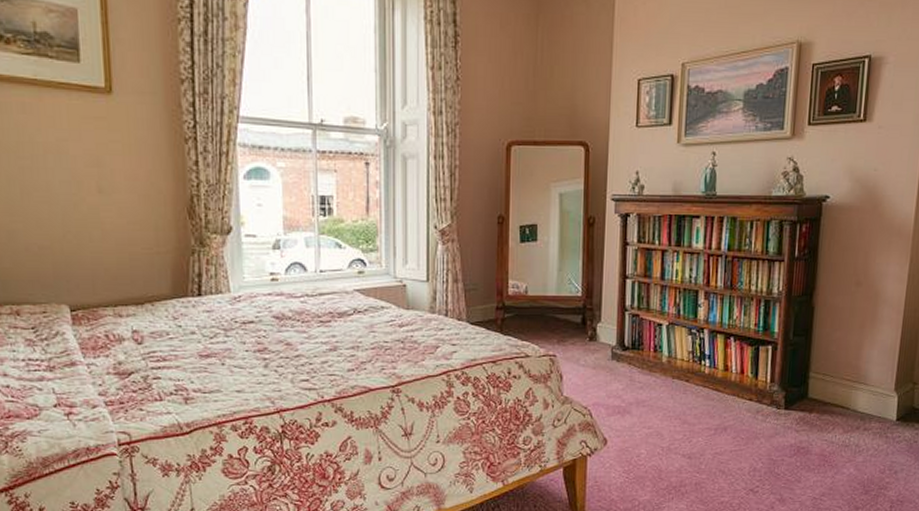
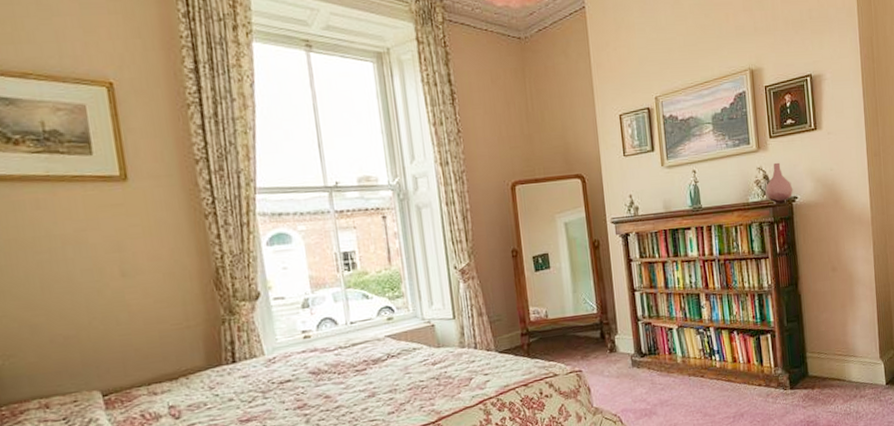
vase: none [791,154,826,202] -> present [764,162,793,205]

